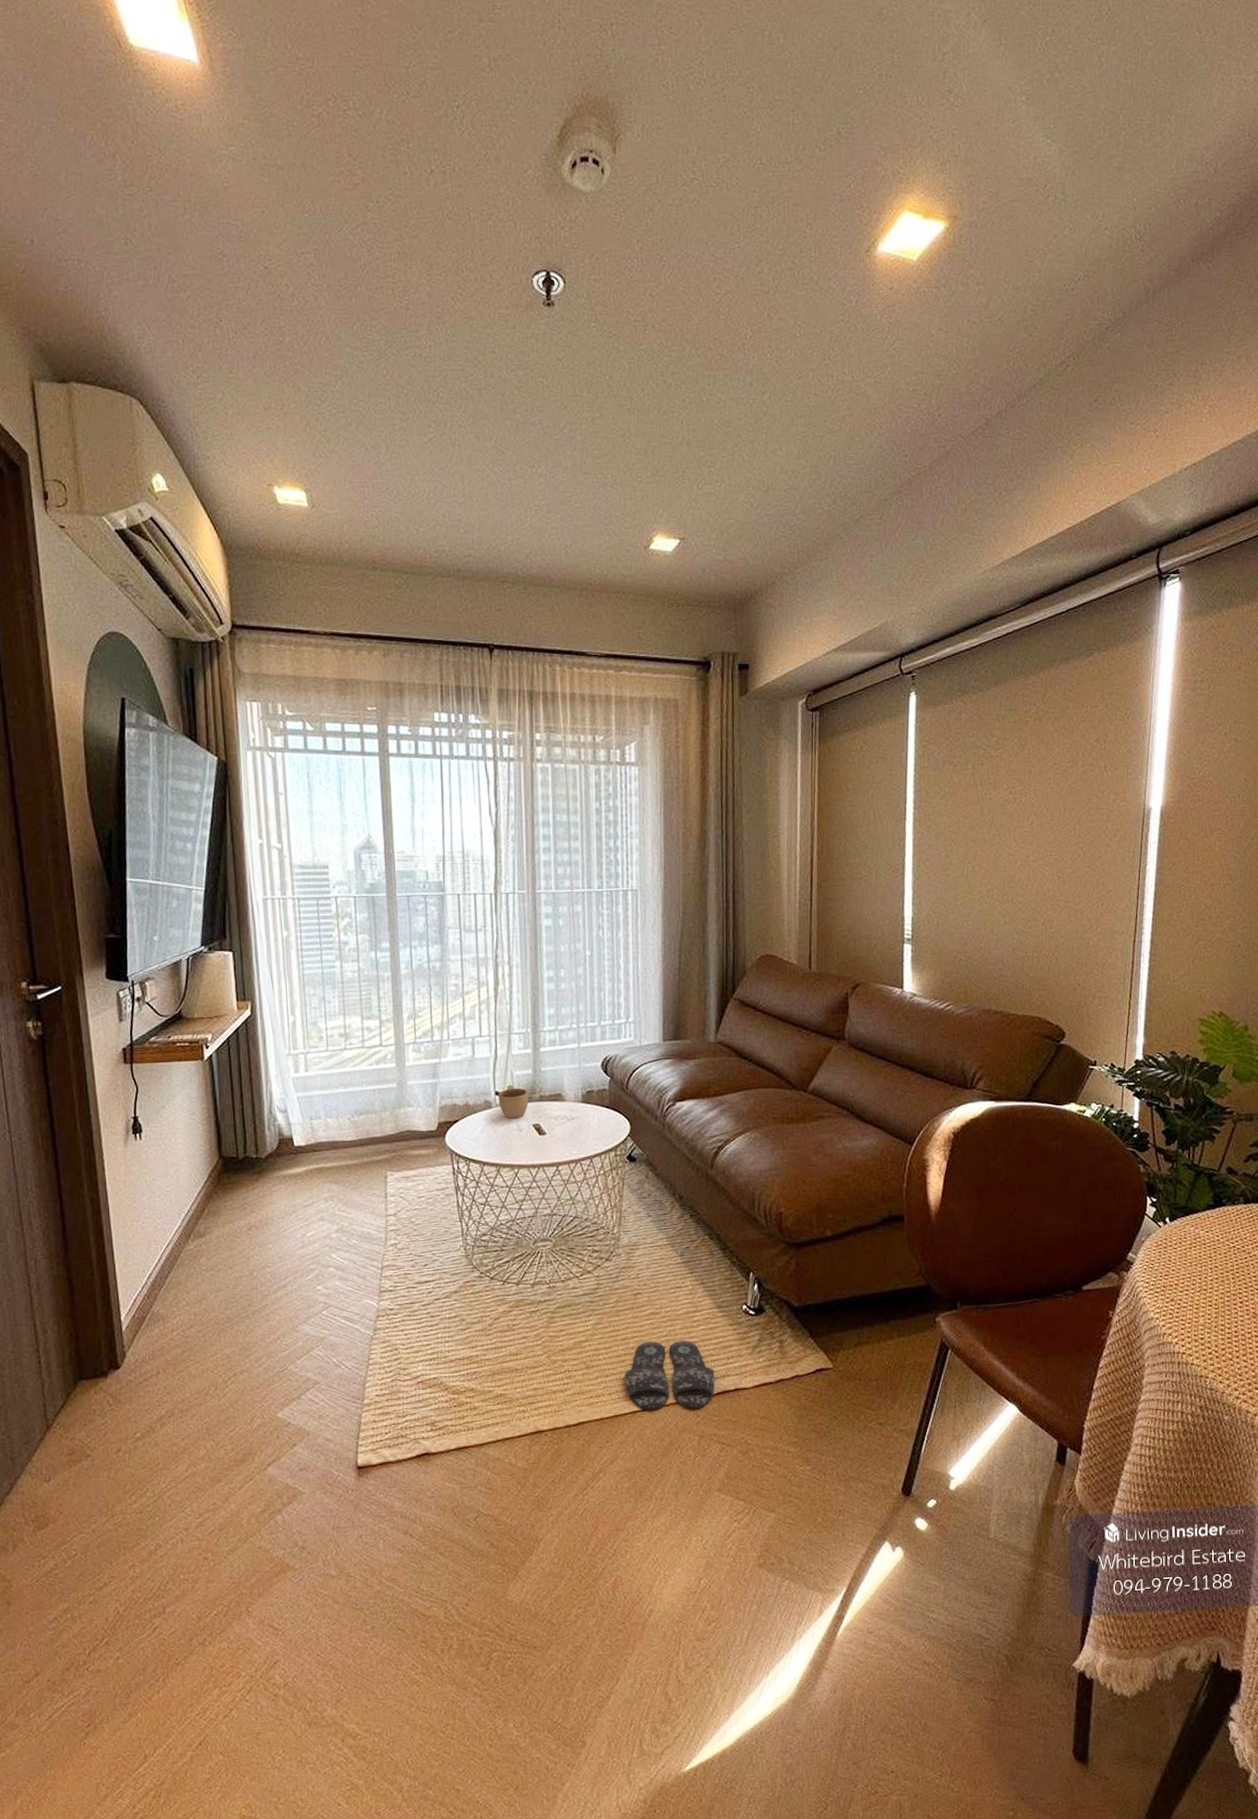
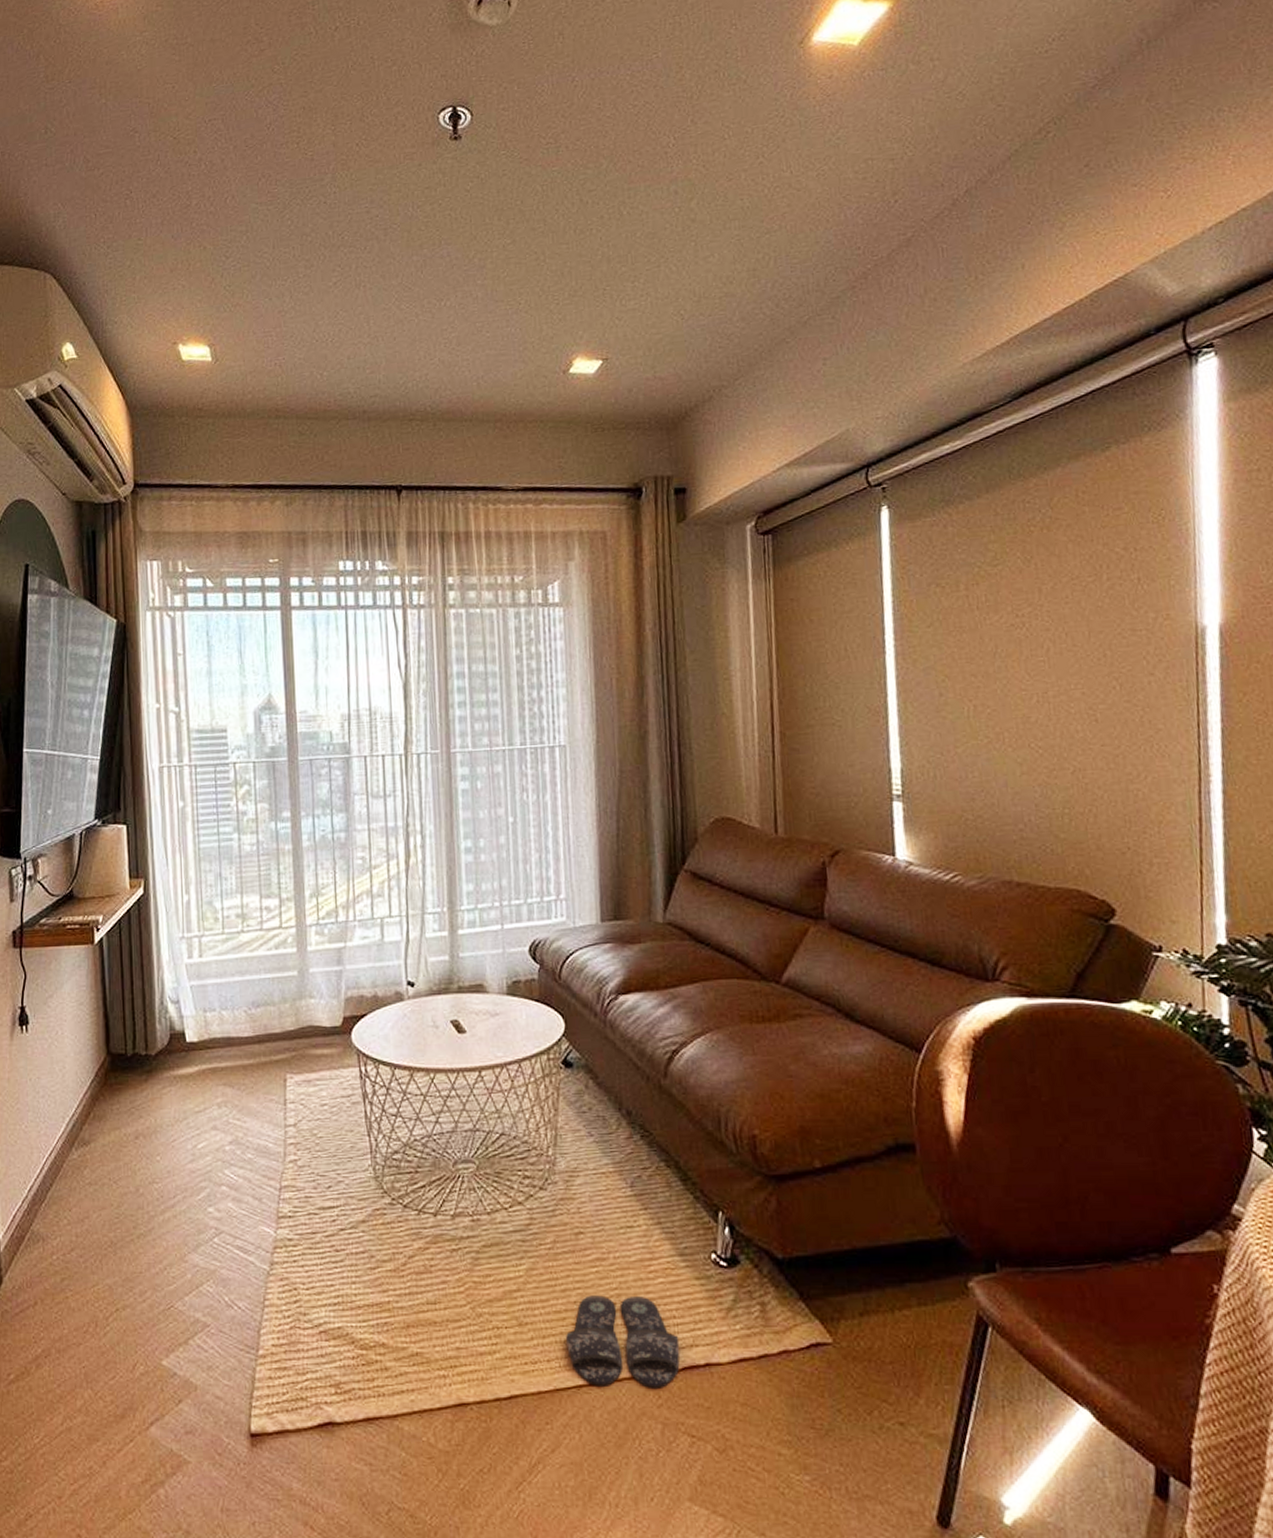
cup: present [498,1084,529,1119] -> none [411,973,446,1013]

